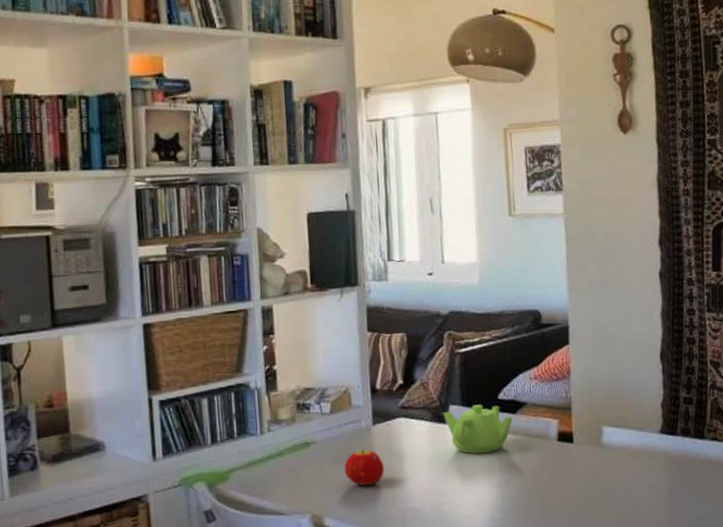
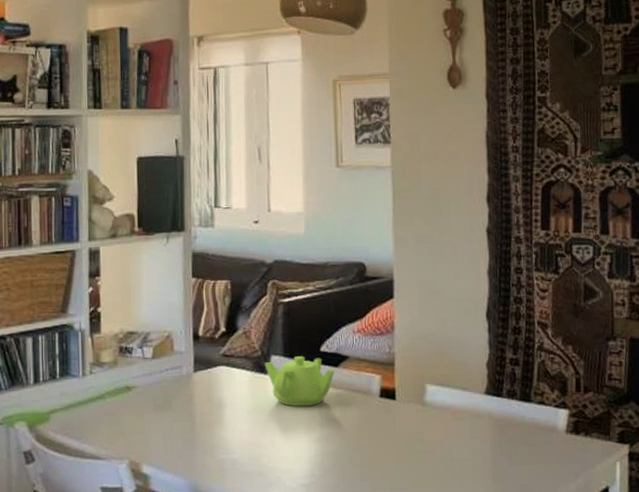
fruit: present [344,448,384,486] -> none [164,395,204,433]

